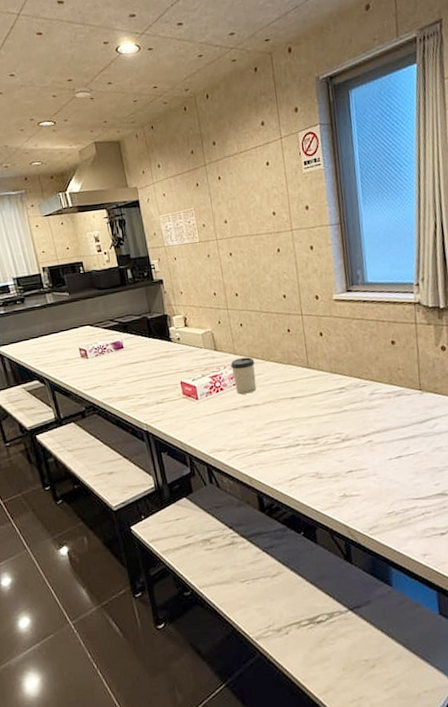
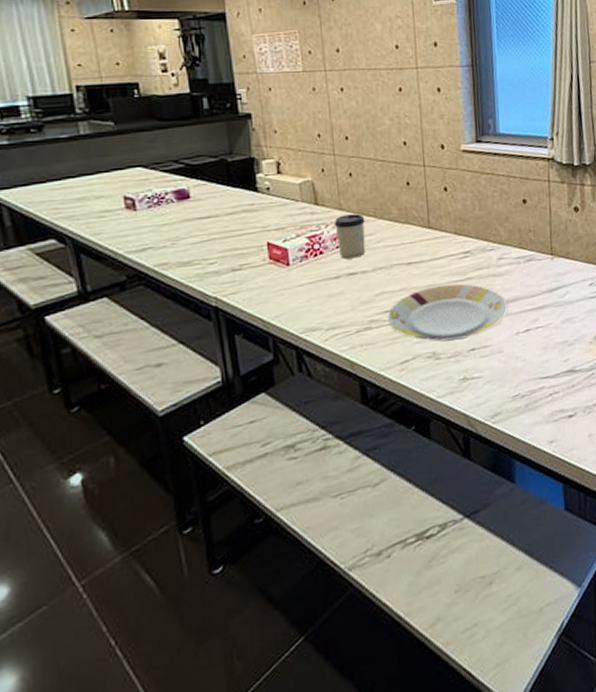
plate: none [277,415,381,464] -> present [388,284,508,342]

